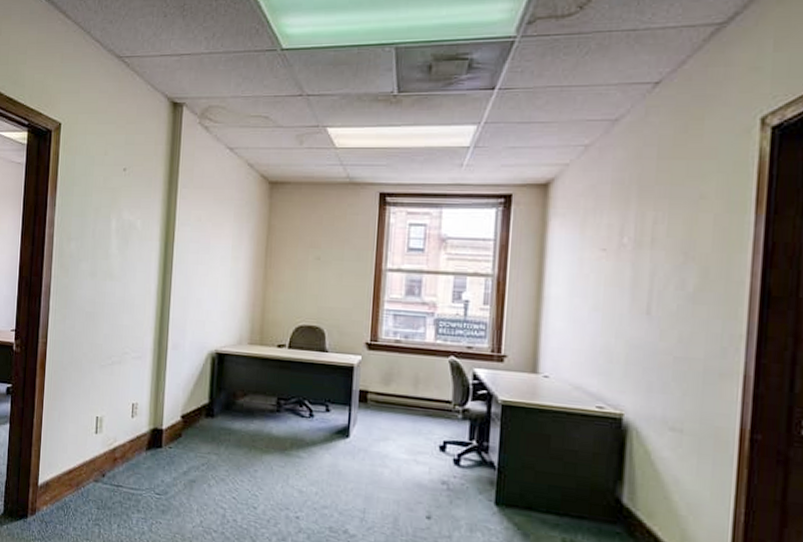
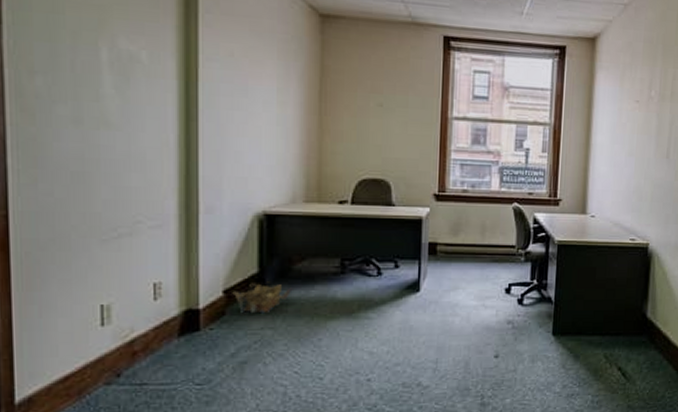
cardboard box: none [188,412,236,440] -> present [232,283,293,314]

